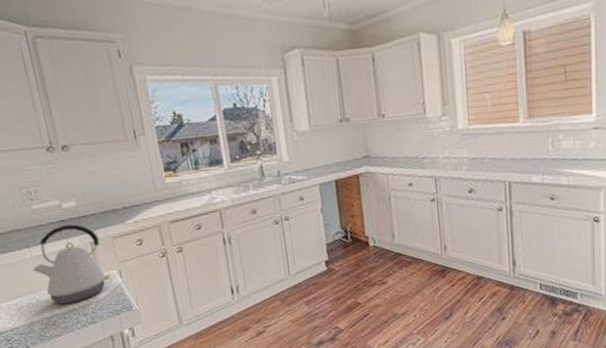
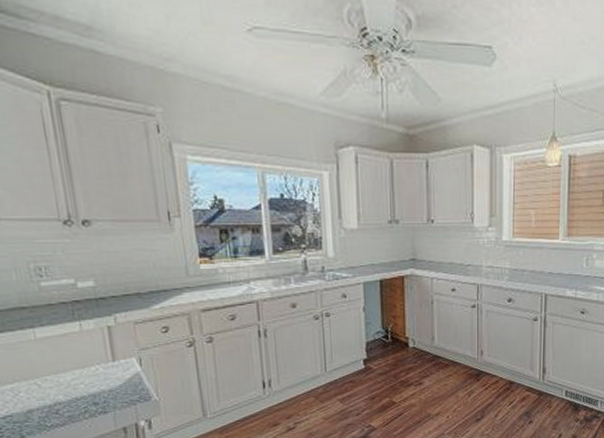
kettle: present [32,224,111,304] -> none [35,306,129,391]

